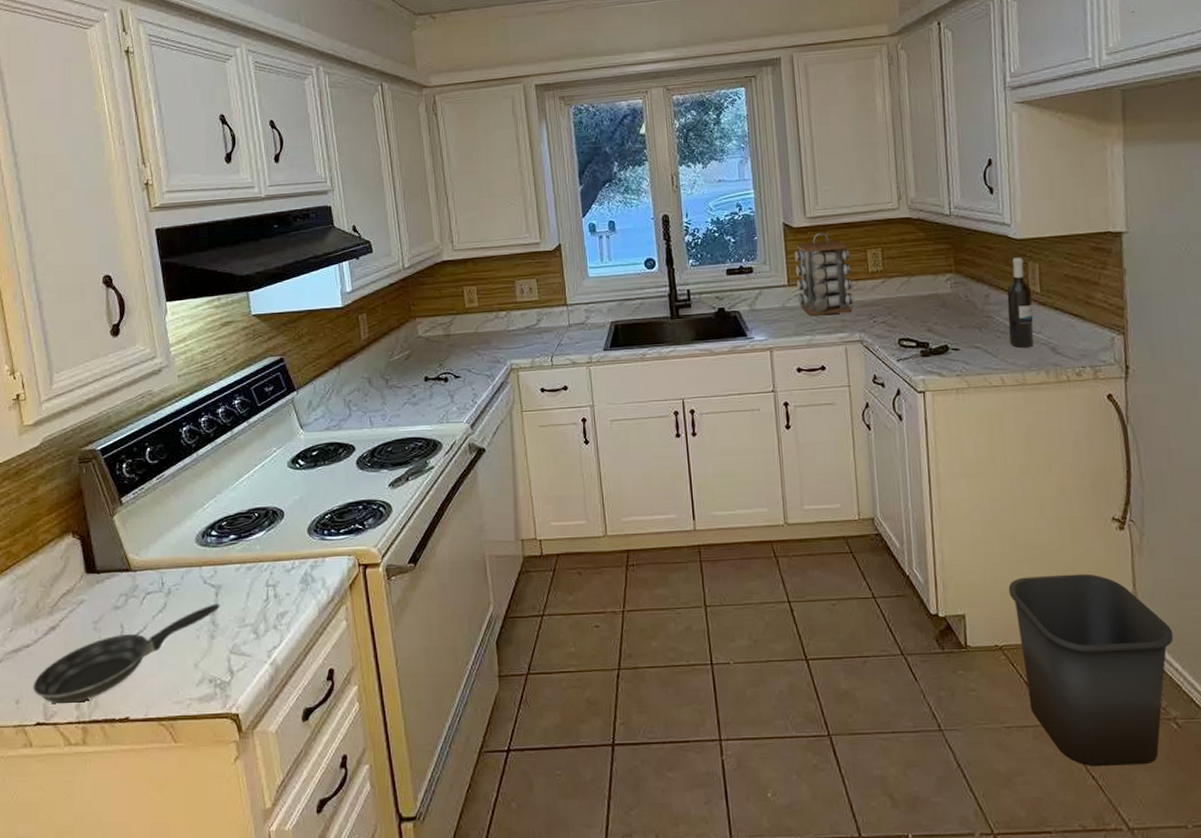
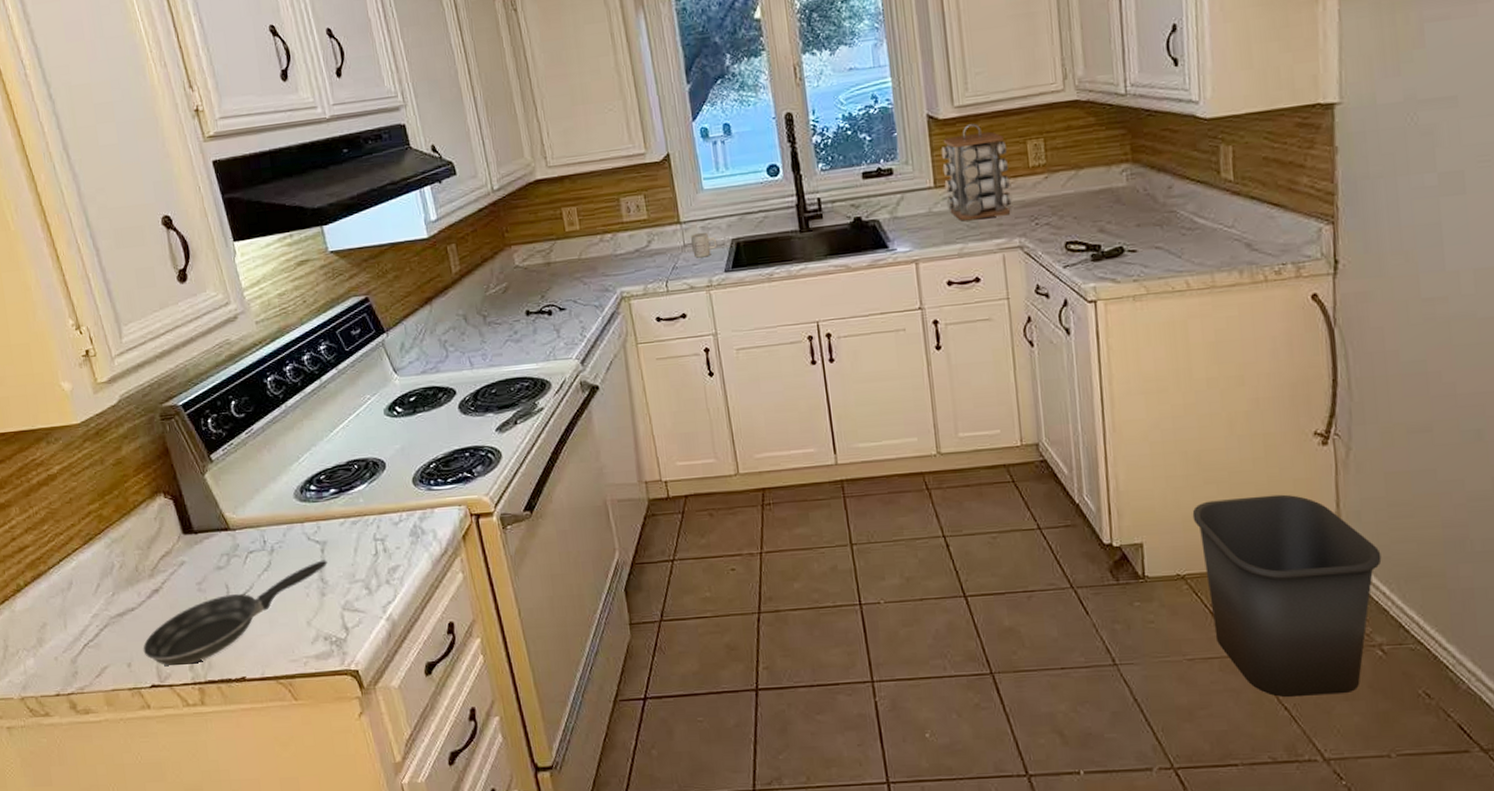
mug: none [576,314,599,337] -> present [691,232,718,258]
wine bottle: present [1006,258,1034,348] -> none [1193,140,1226,246]

